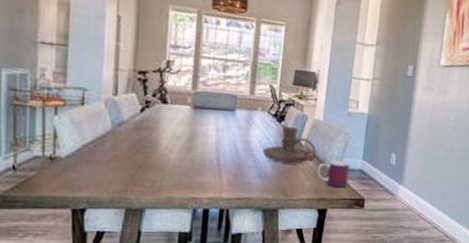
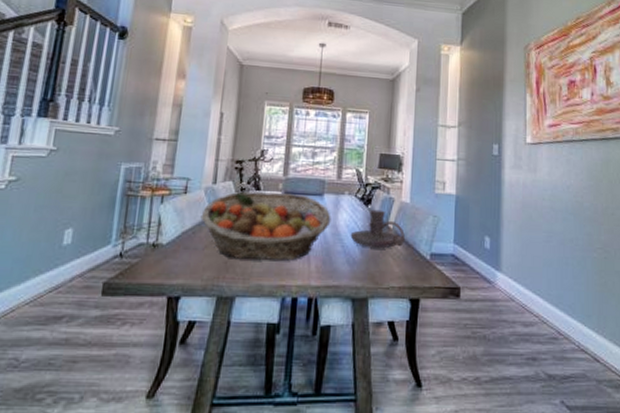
fruit basket: none [102,104,243,174] -> present [200,191,331,260]
mug: present [317,161,350,188] -> none [406,245,441,275]

